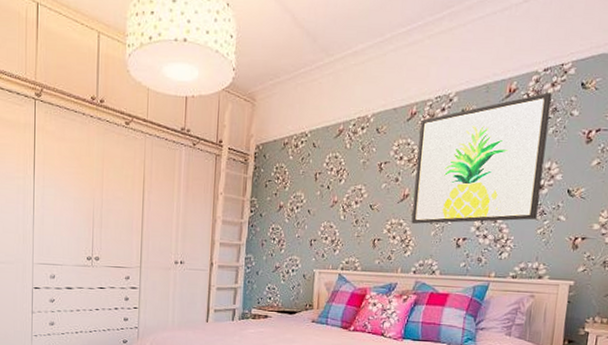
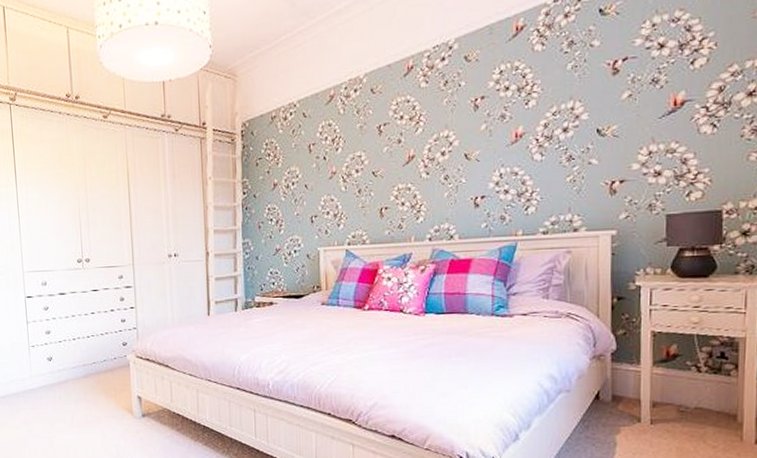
wall art: present [411,92,552,224] -> none [419,25,566,186]

